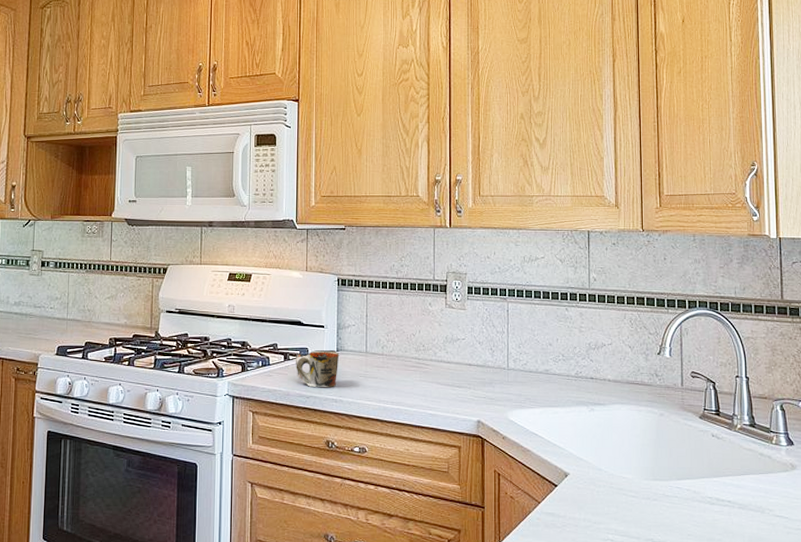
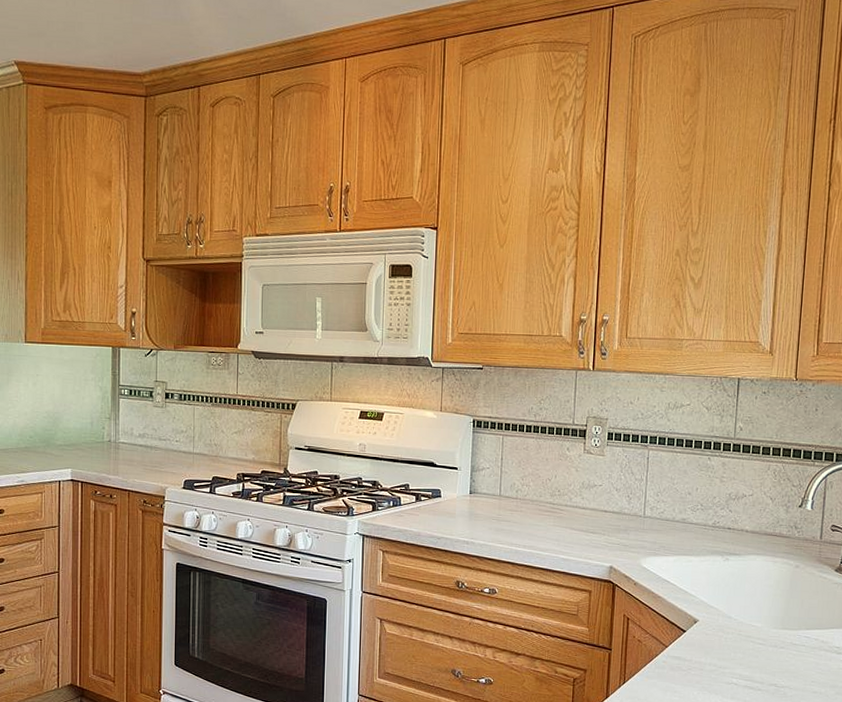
mug: present [296,350,340,387] -> none [427,492,473,529]

